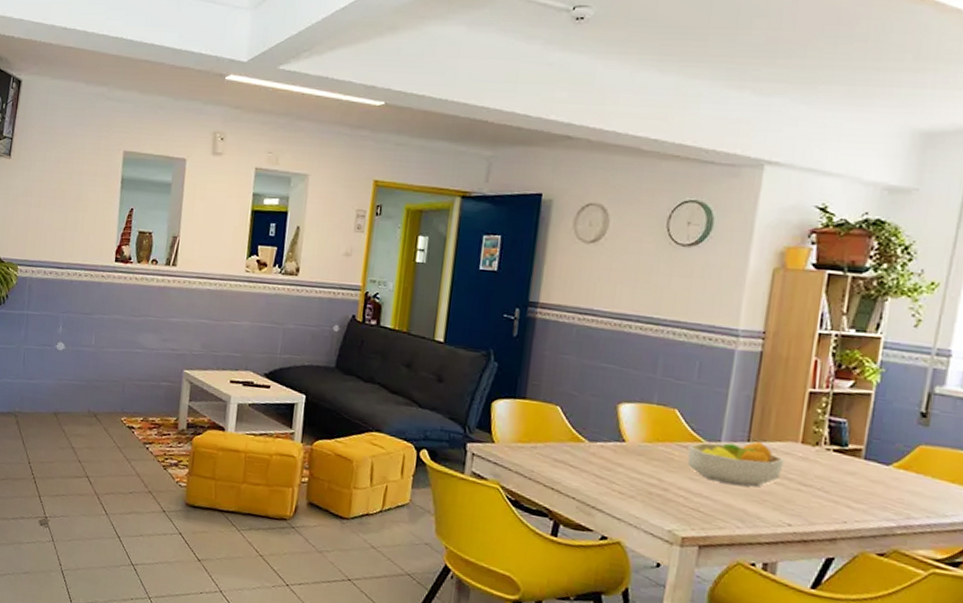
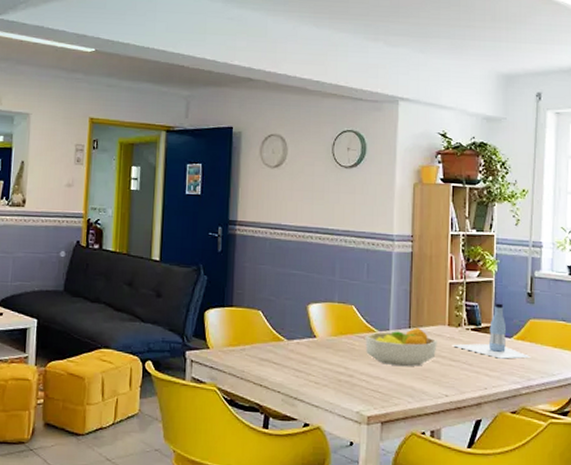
bottle: none [804,421,914,492] -> present [452,303,530,359]

